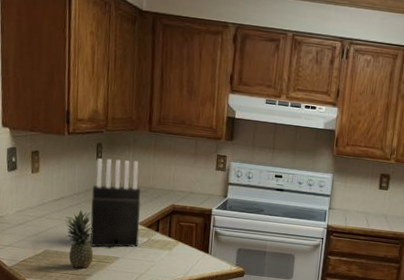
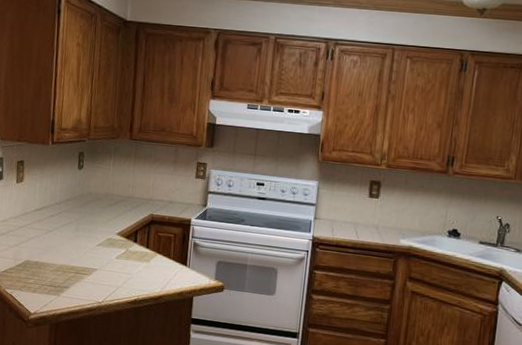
fruit: present [64,210,94,269] -> none [45,219,72,280]
knife block: present [89,158,141,248] -> none [68,167,120,259]

